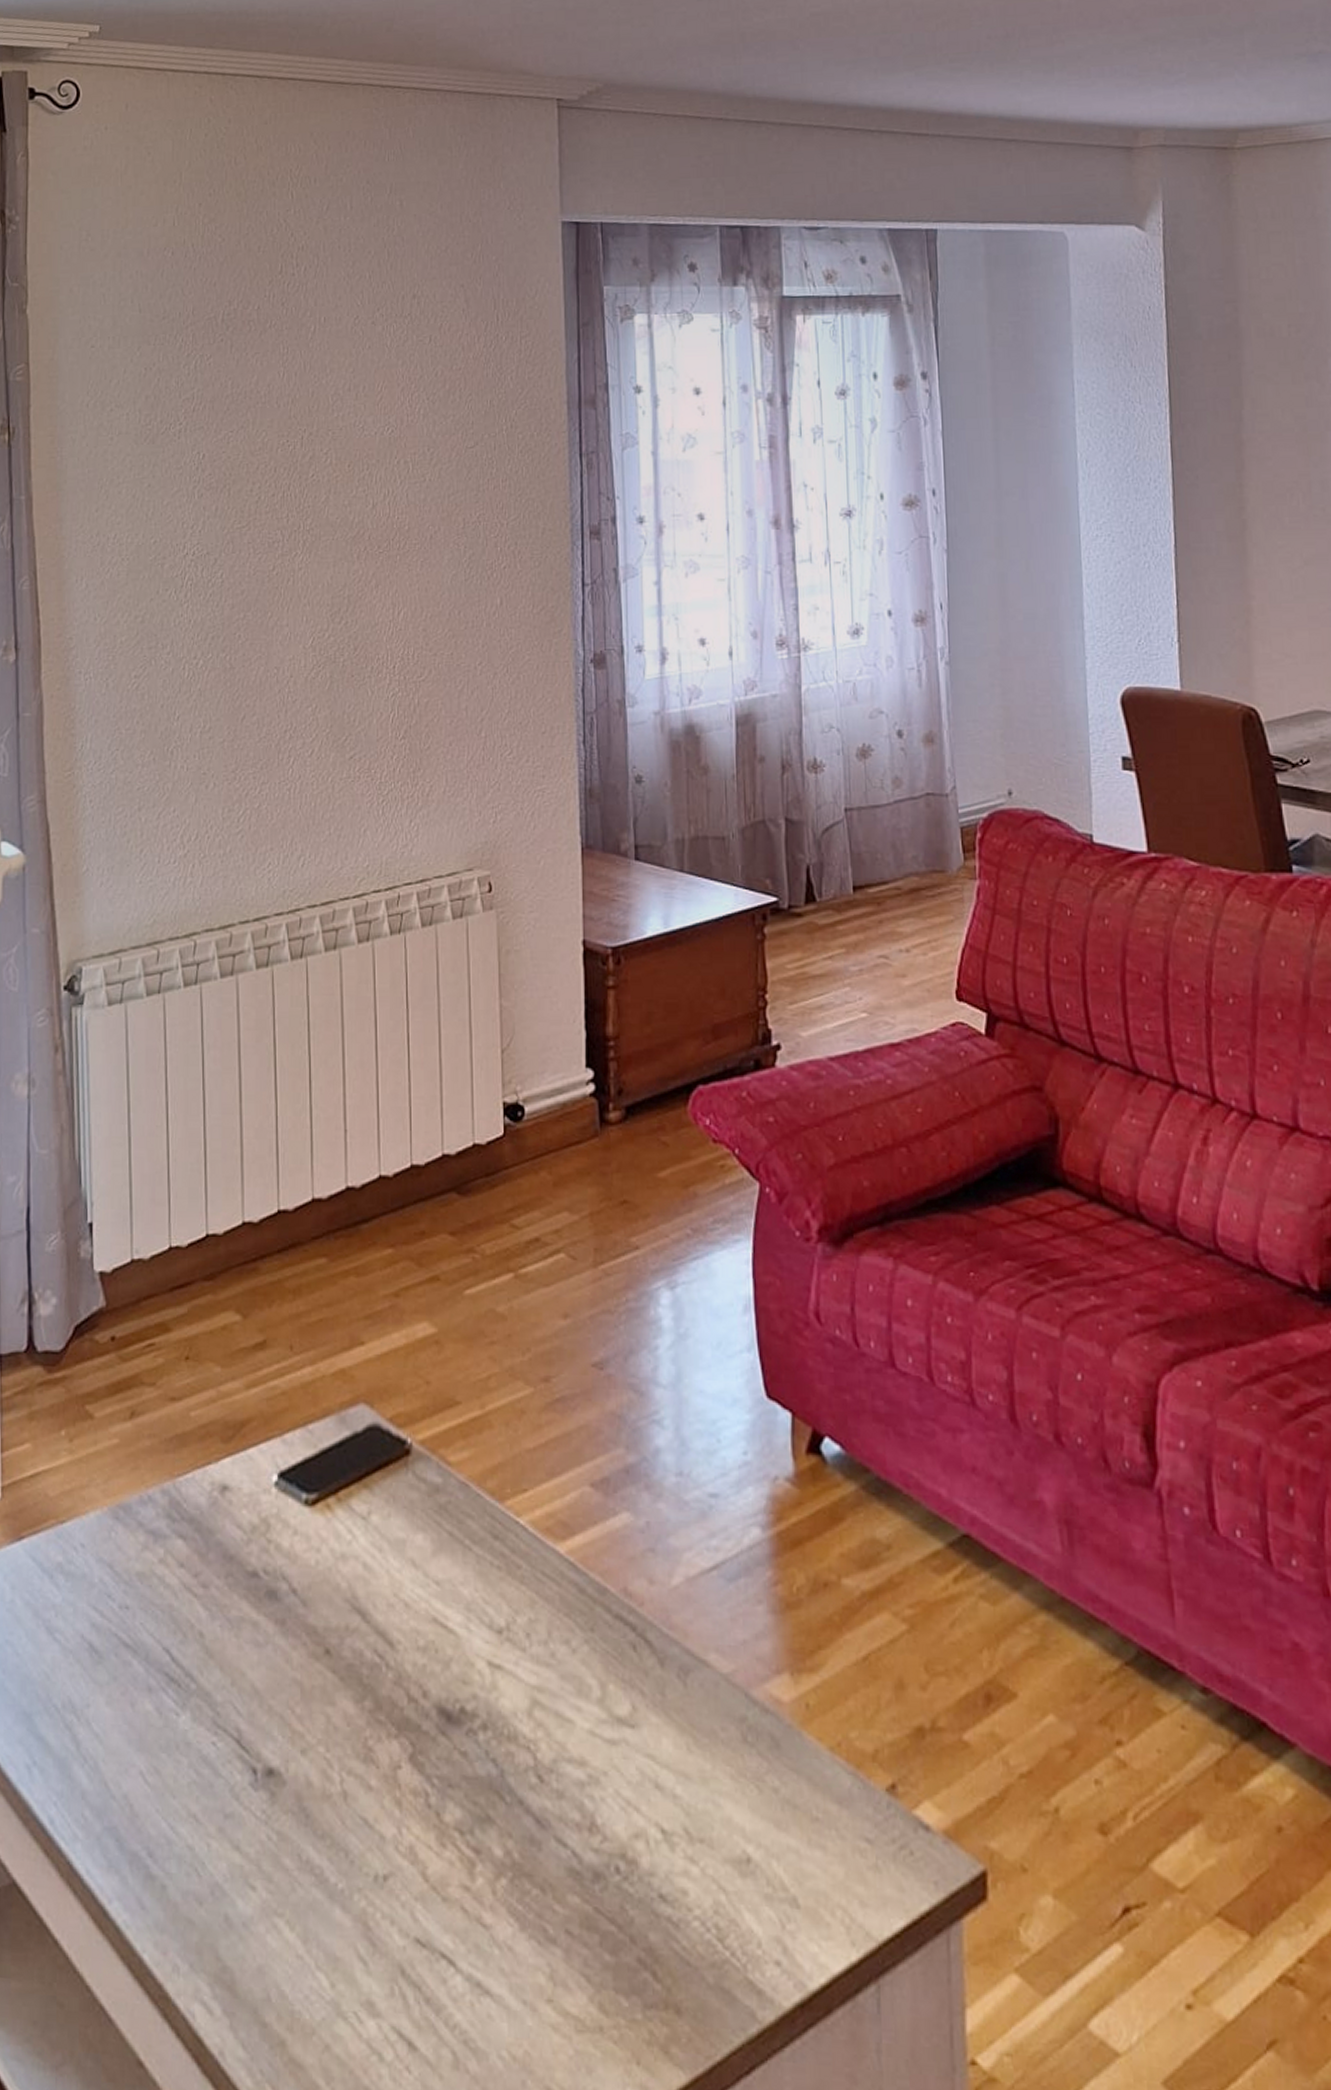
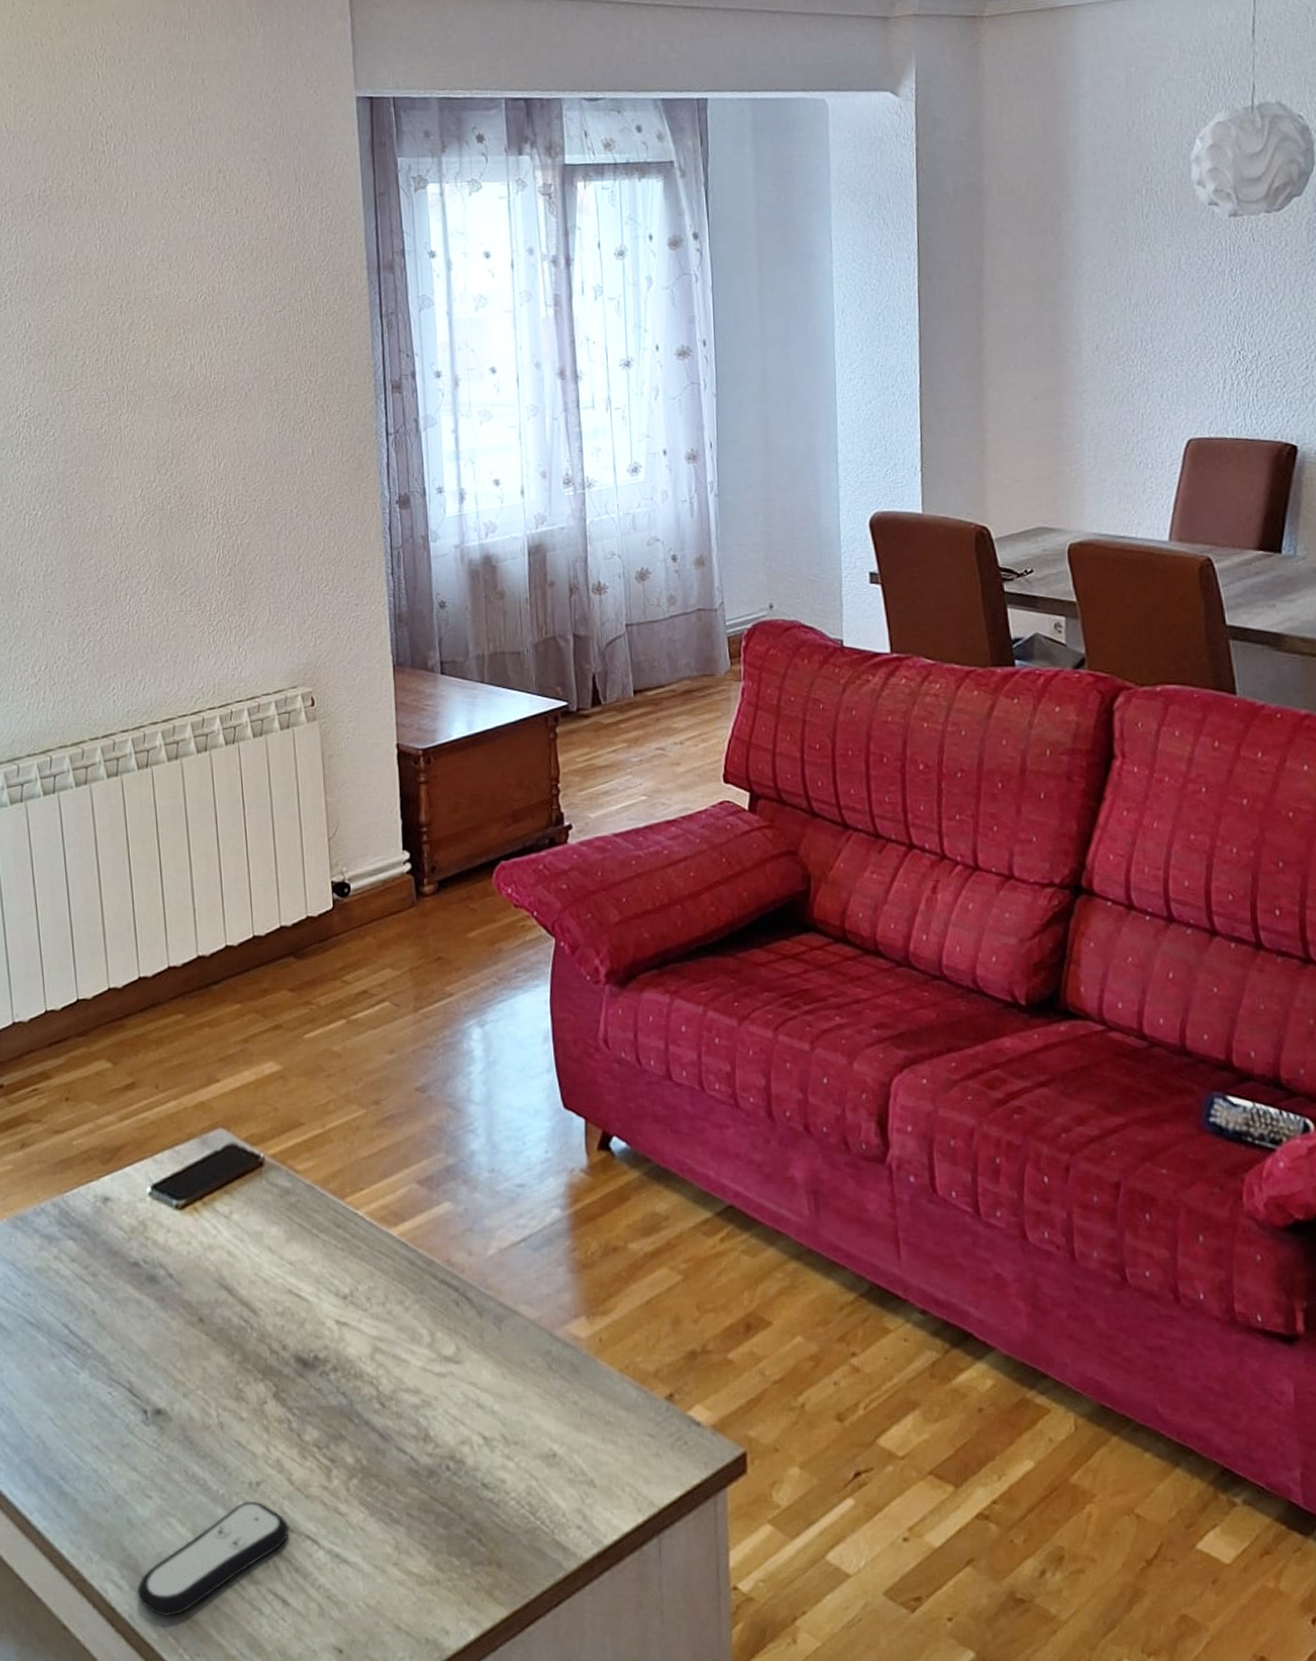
remote control: none [231,1900,421,2057] -> present [137,1501,290,1617]

